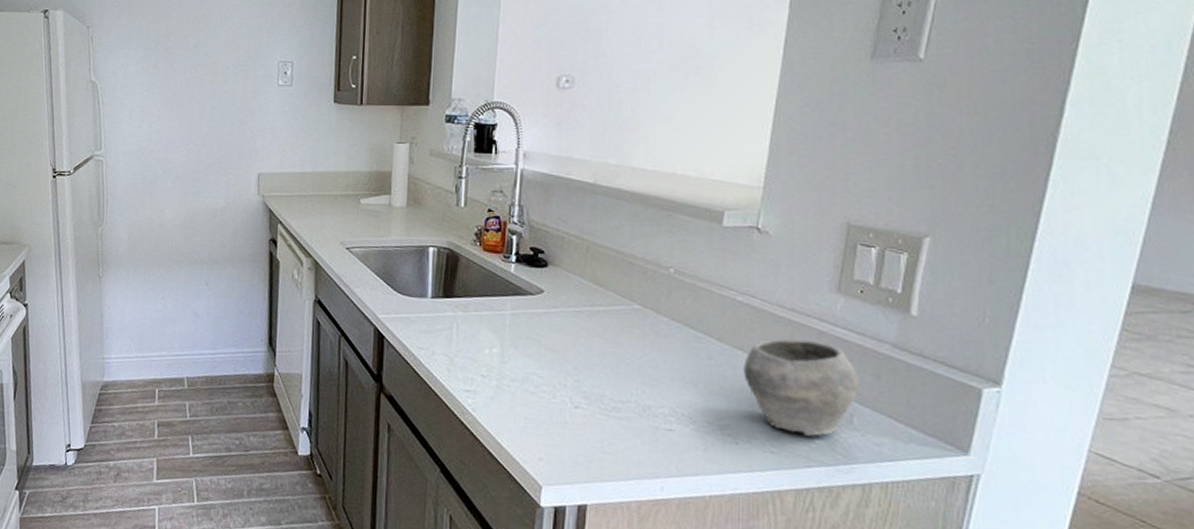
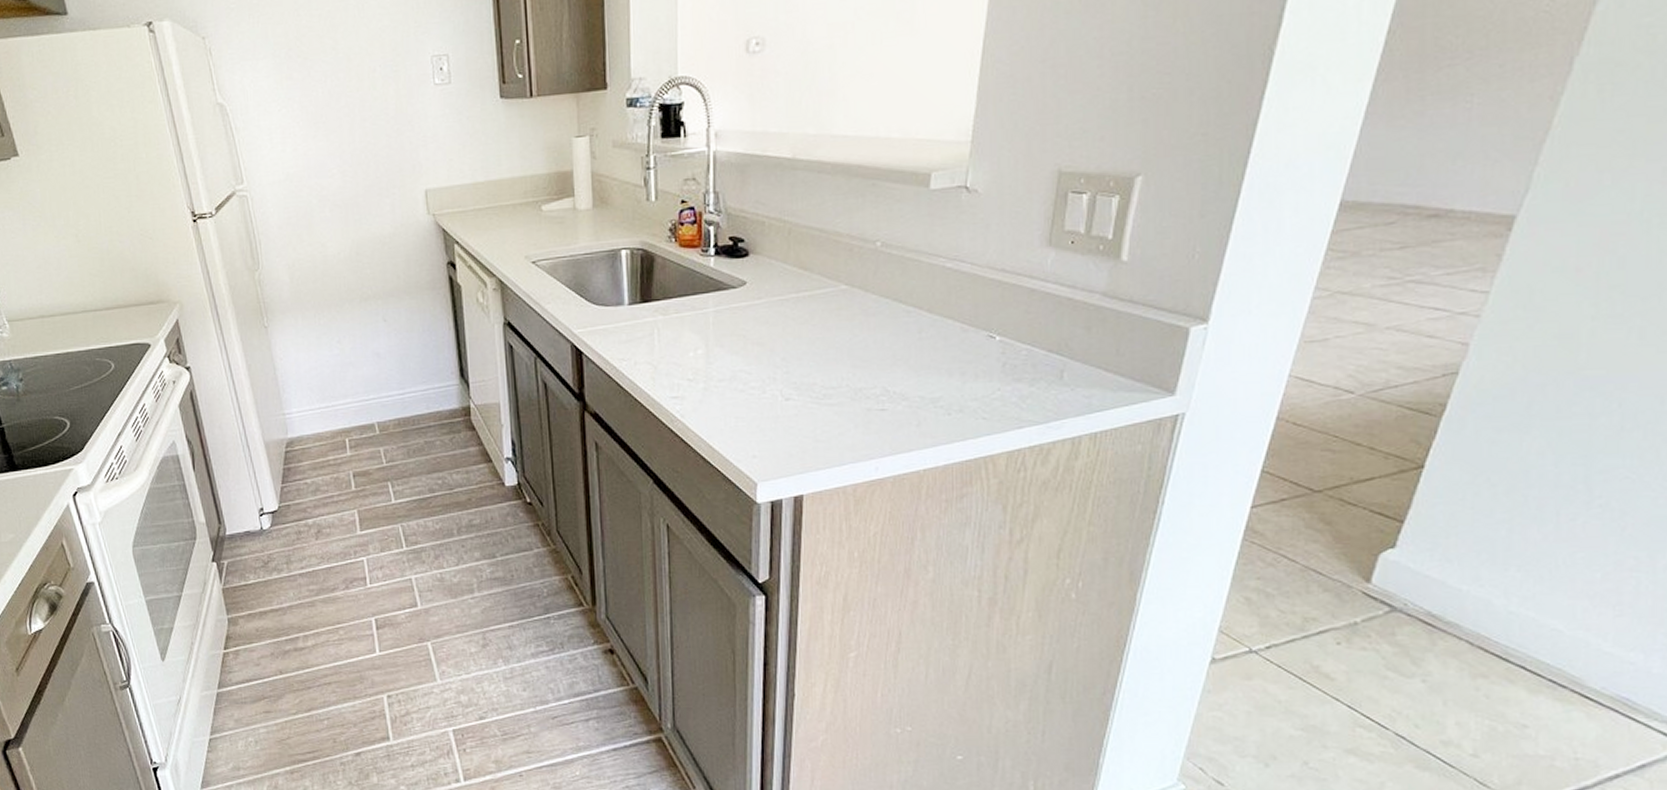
bowl: present [743,338,860,437] -> none [954,299,1070,398]

